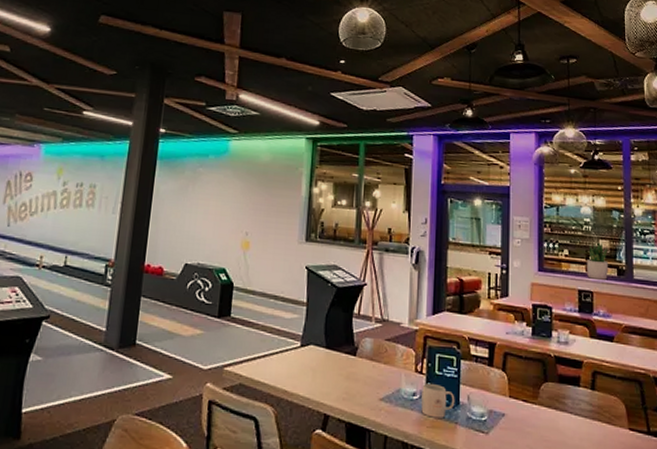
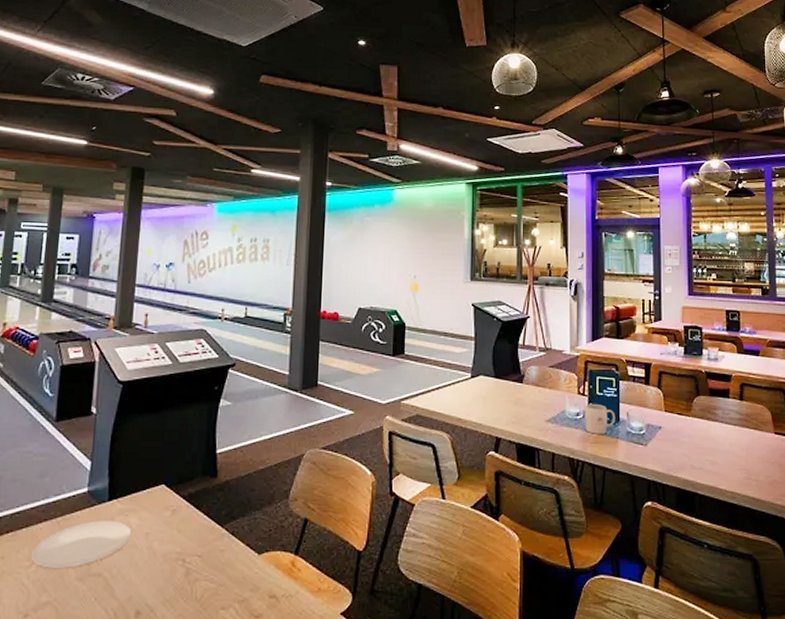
planter: present [587,242,608,281] -> none [733,265,753,301]

